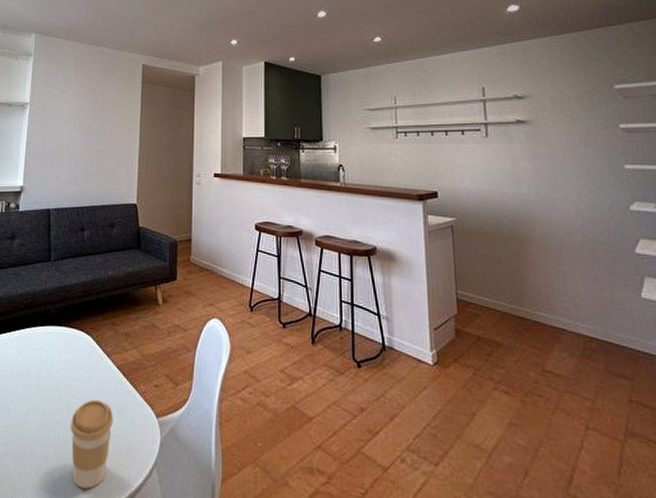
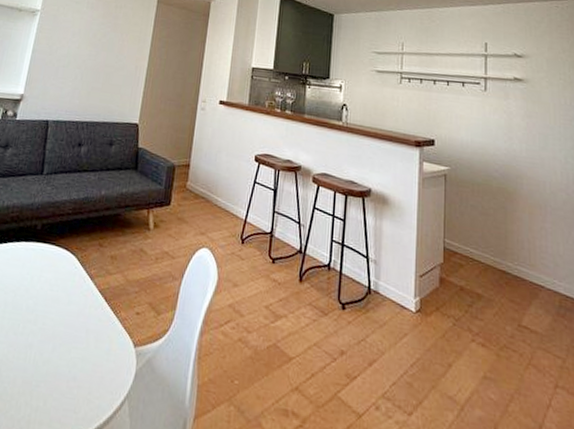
coffee cup: present [70,399,113,489] -> none [39,323,90,419]

